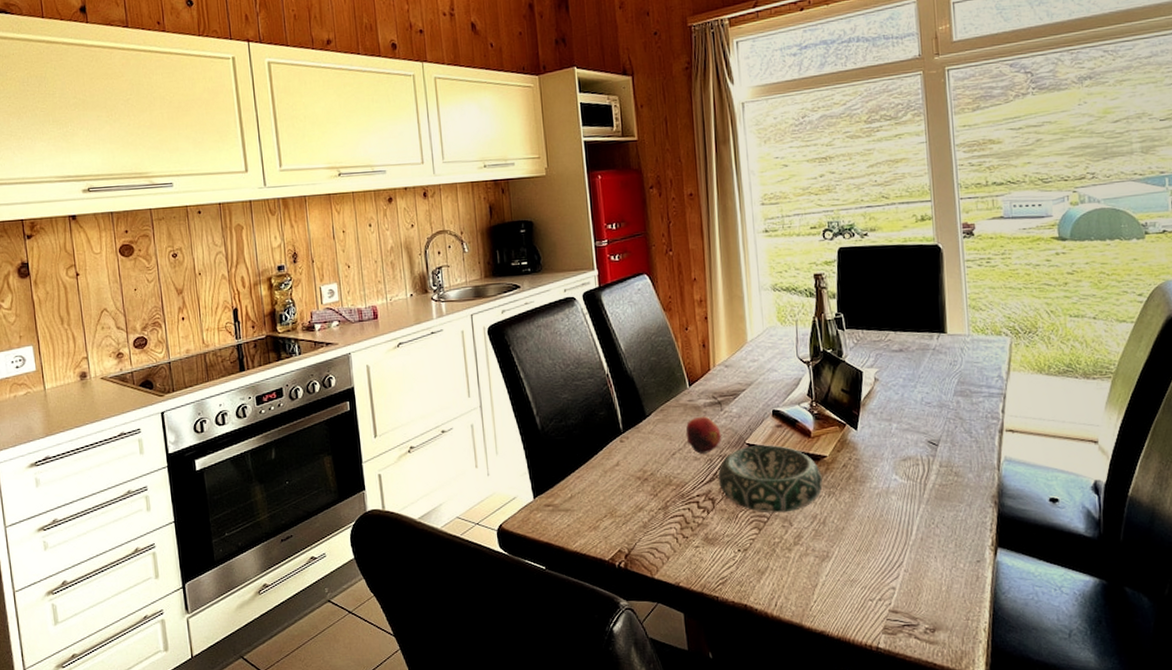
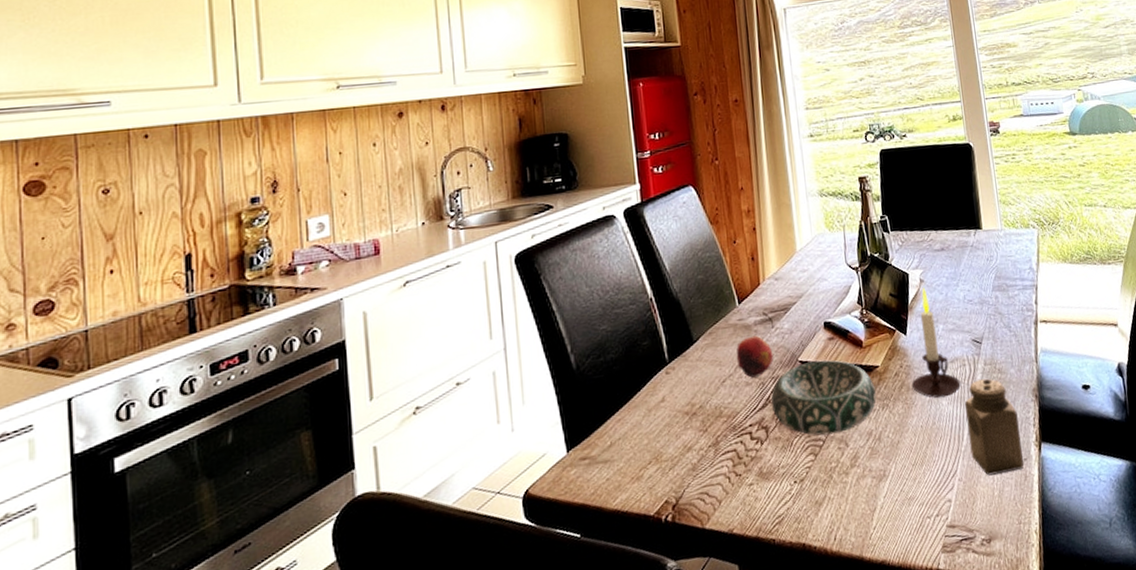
candle: none [861,386,912,493] -> present [912,288,961,398]
salt shaker: none [915,480,977,571] -> present [964,378,1024,476]

